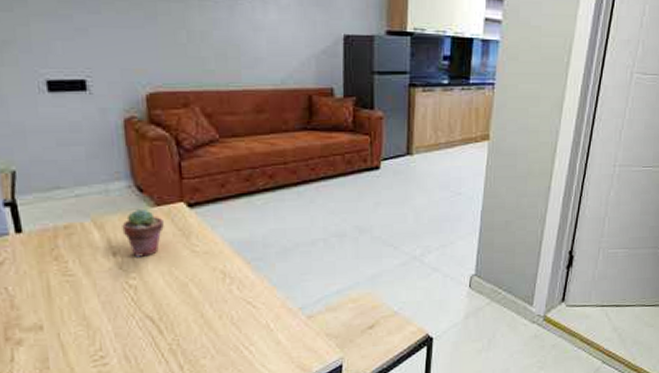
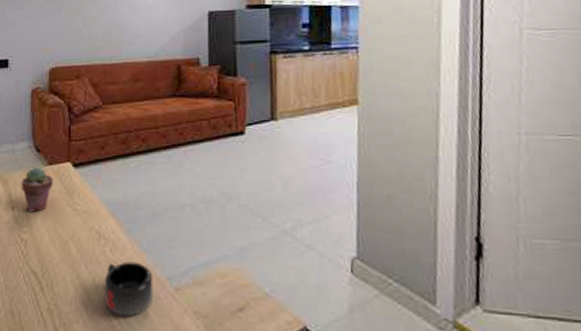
mug: none [233,296,286,347] -> present [105,261,154,317]

